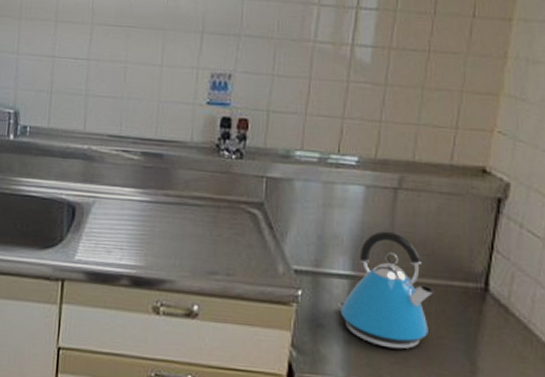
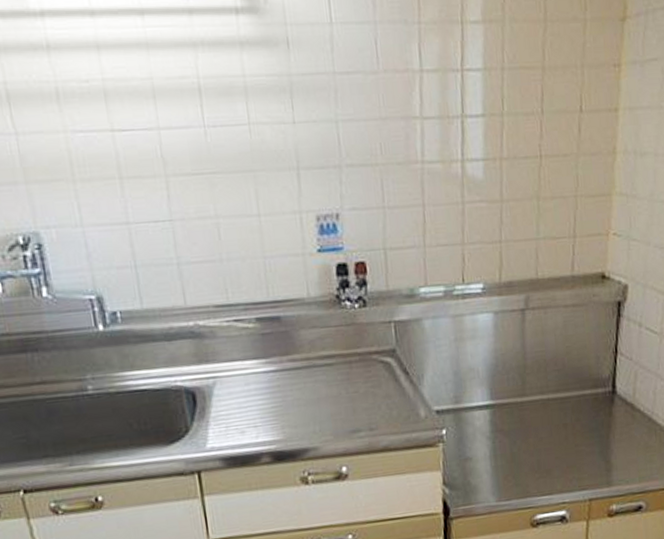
kettle: present [337,230,434,349] -> none [481,353,568,466]

